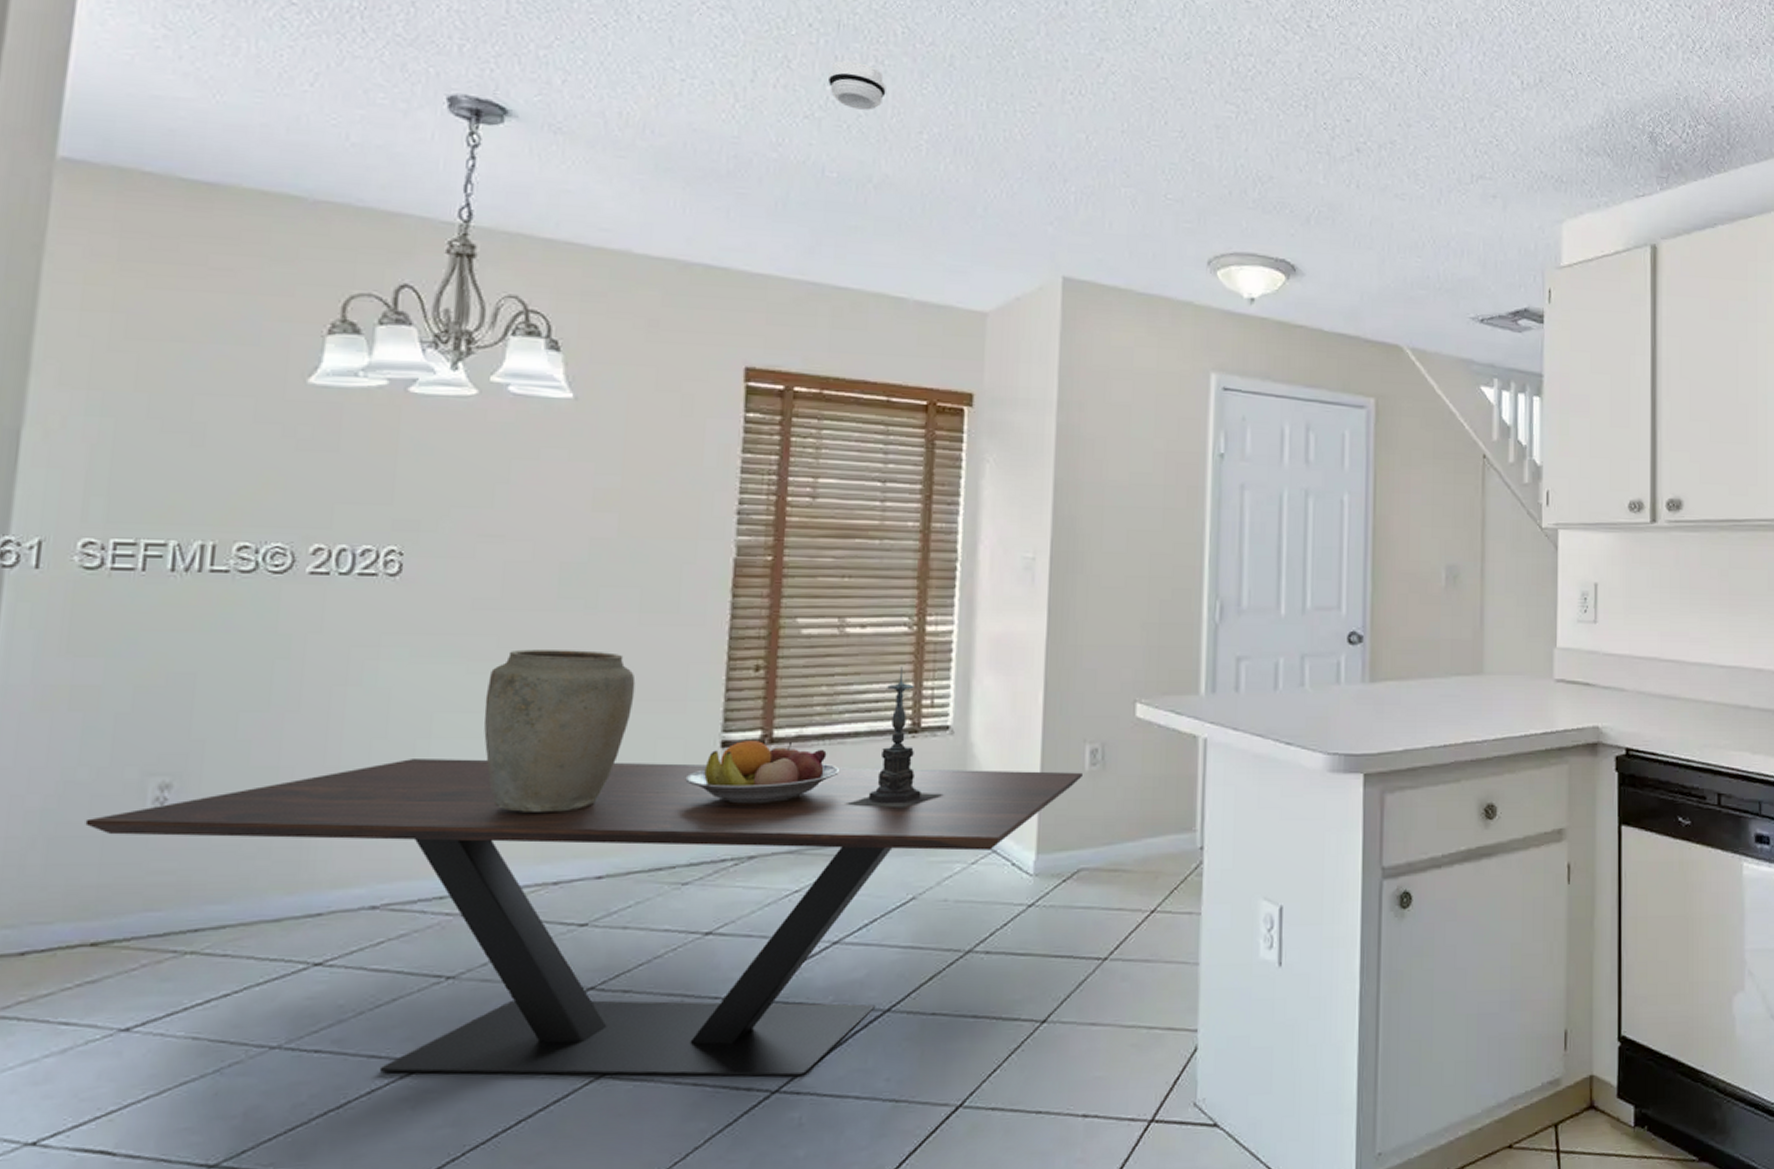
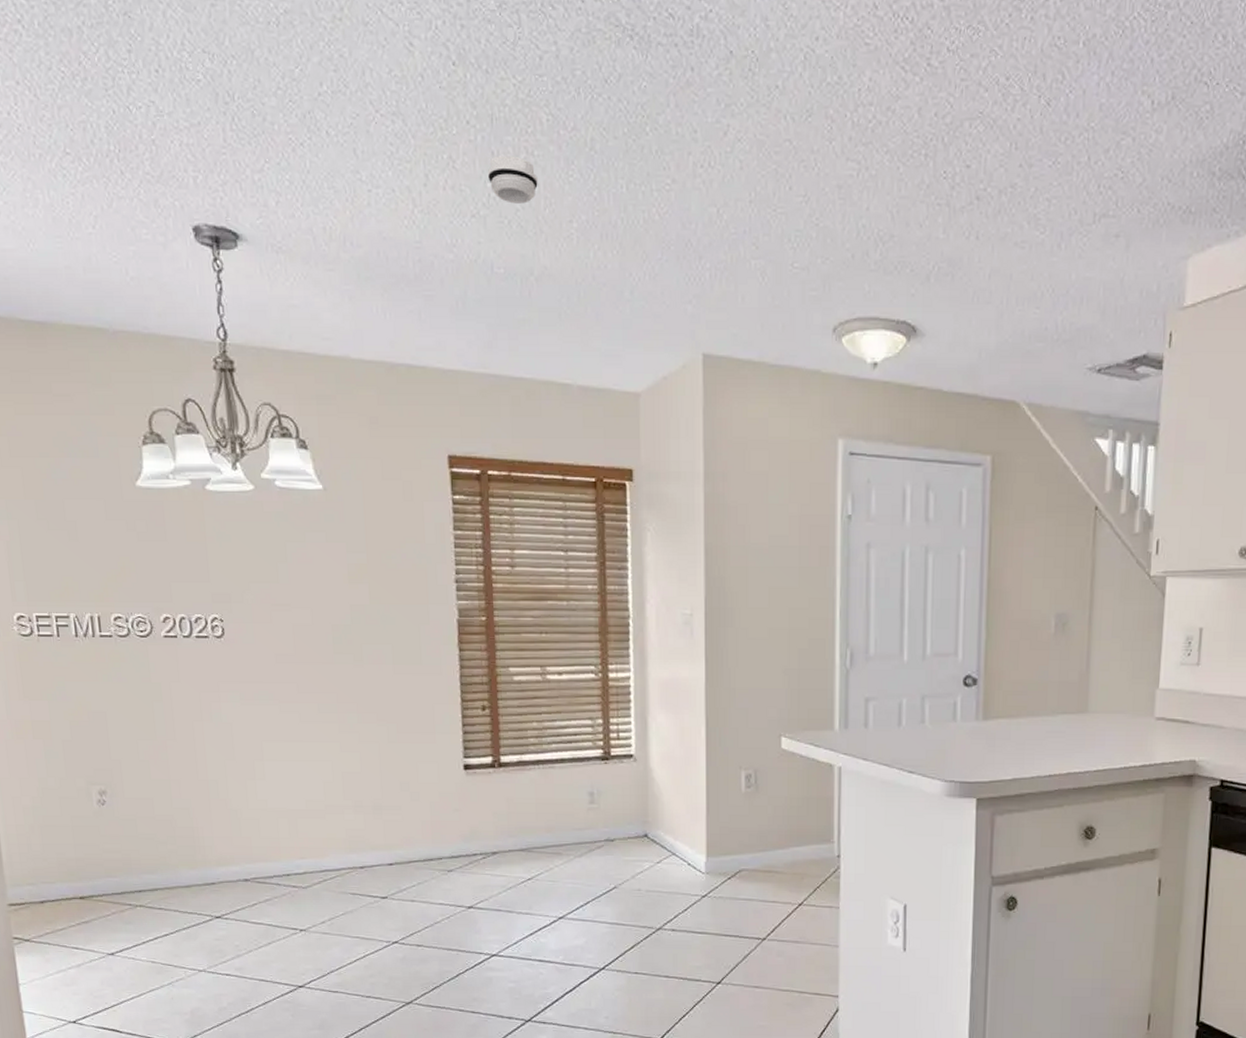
dining table: present [85,759,1082,1077] -> none [60,775,740,1011]
vase: present [484,649,636,812] -> none [295,694,398,816]
fruit bowl: present [685,741,839,804] -> none [441,765,552,813]
candle holder: present [845,666,944,809] -> none [559,706,632,819]

